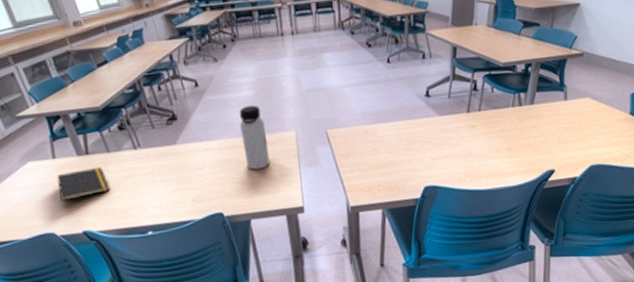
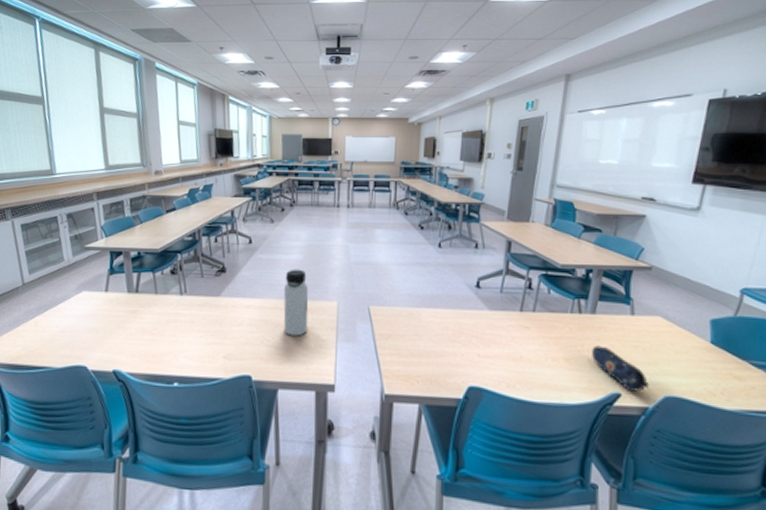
notepad: present [56,167,110,209] -> none [101,307,150,343]
pencil case: none [530,132,579,167] -> present [592,345,650,392]

